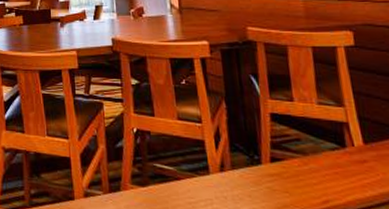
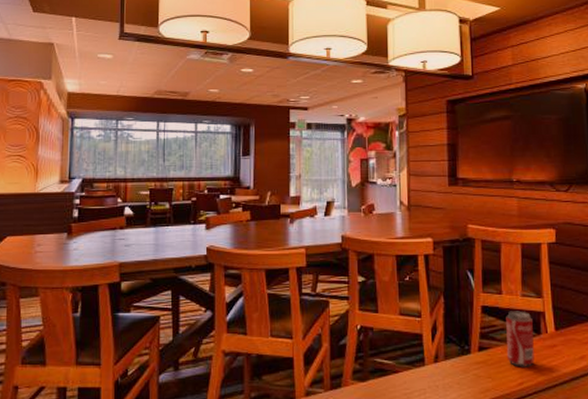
beverage can: none [300,120,341,184] -> present [506,311,535,367]

